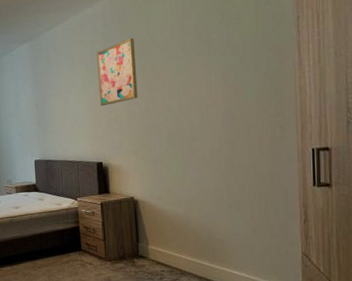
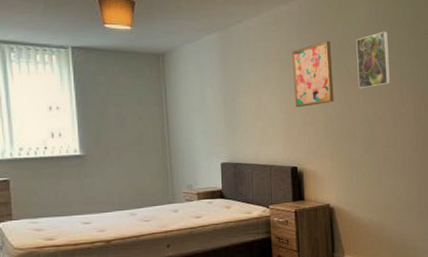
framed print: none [161,21,198,83] -> present [356,31,391,89]

